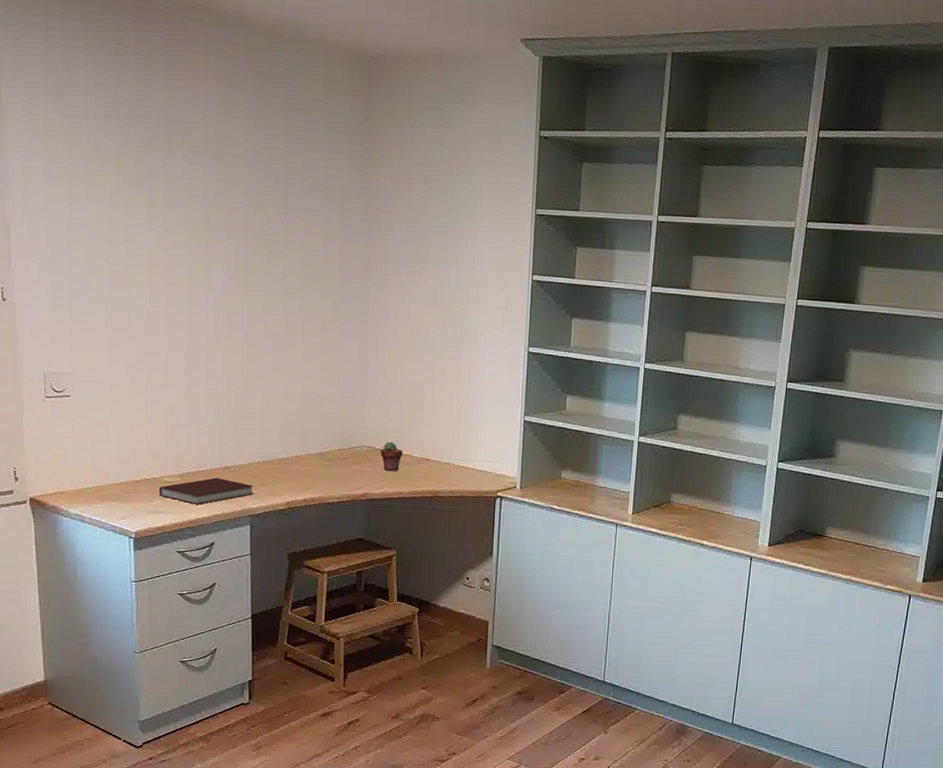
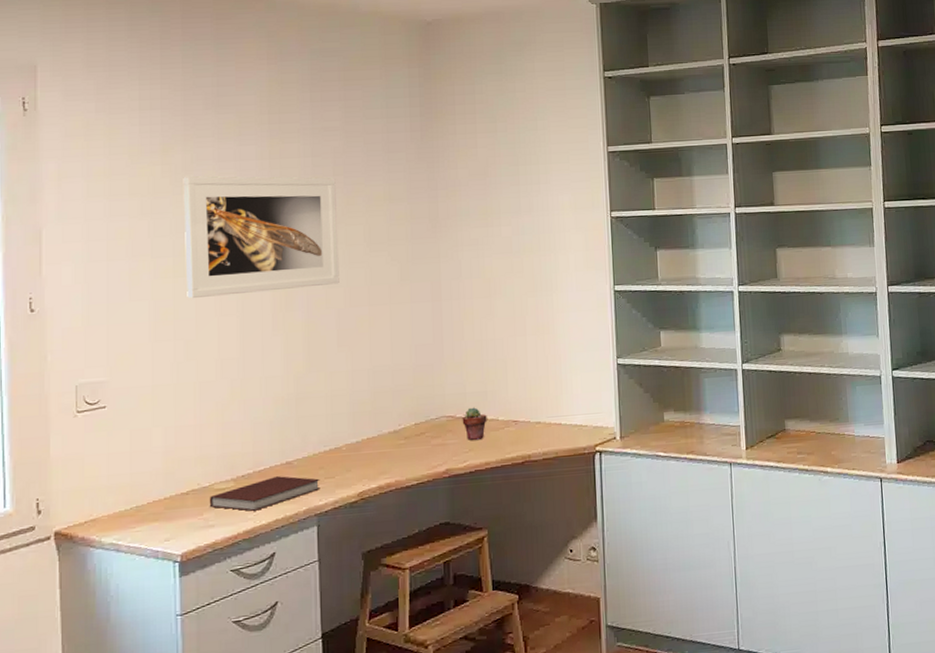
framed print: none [136,188,277,311] -> present [183,176,340,299]

